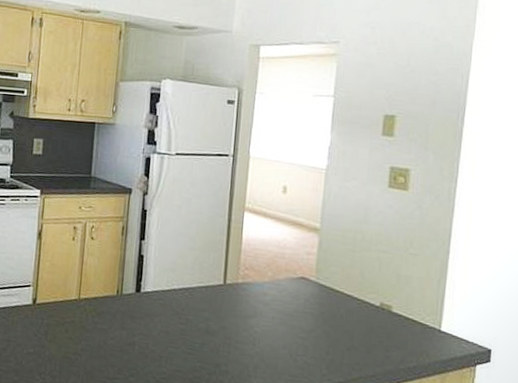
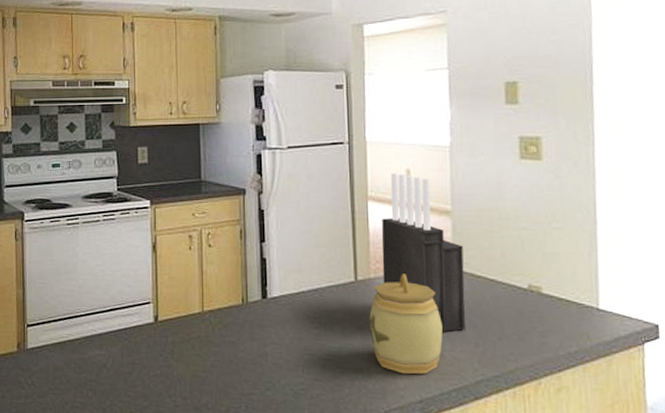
jar: none [231,282,299,375] -> present [369,274,443,375]
knife block: none [249,188,326,339] -> present [381,173,466,333]

